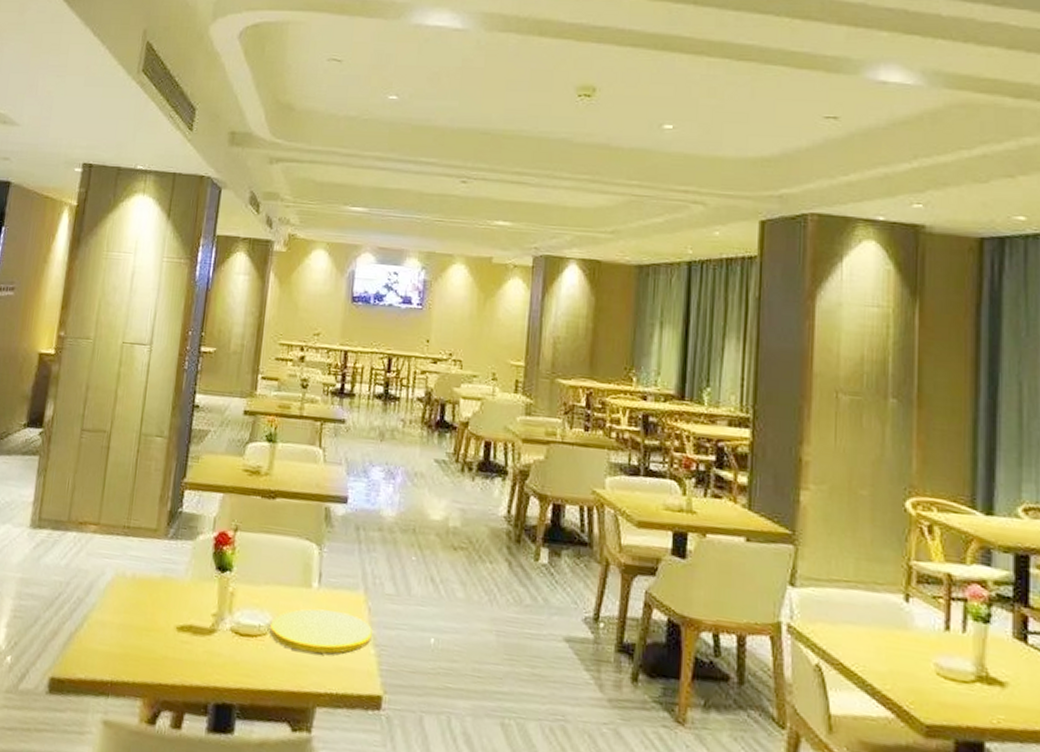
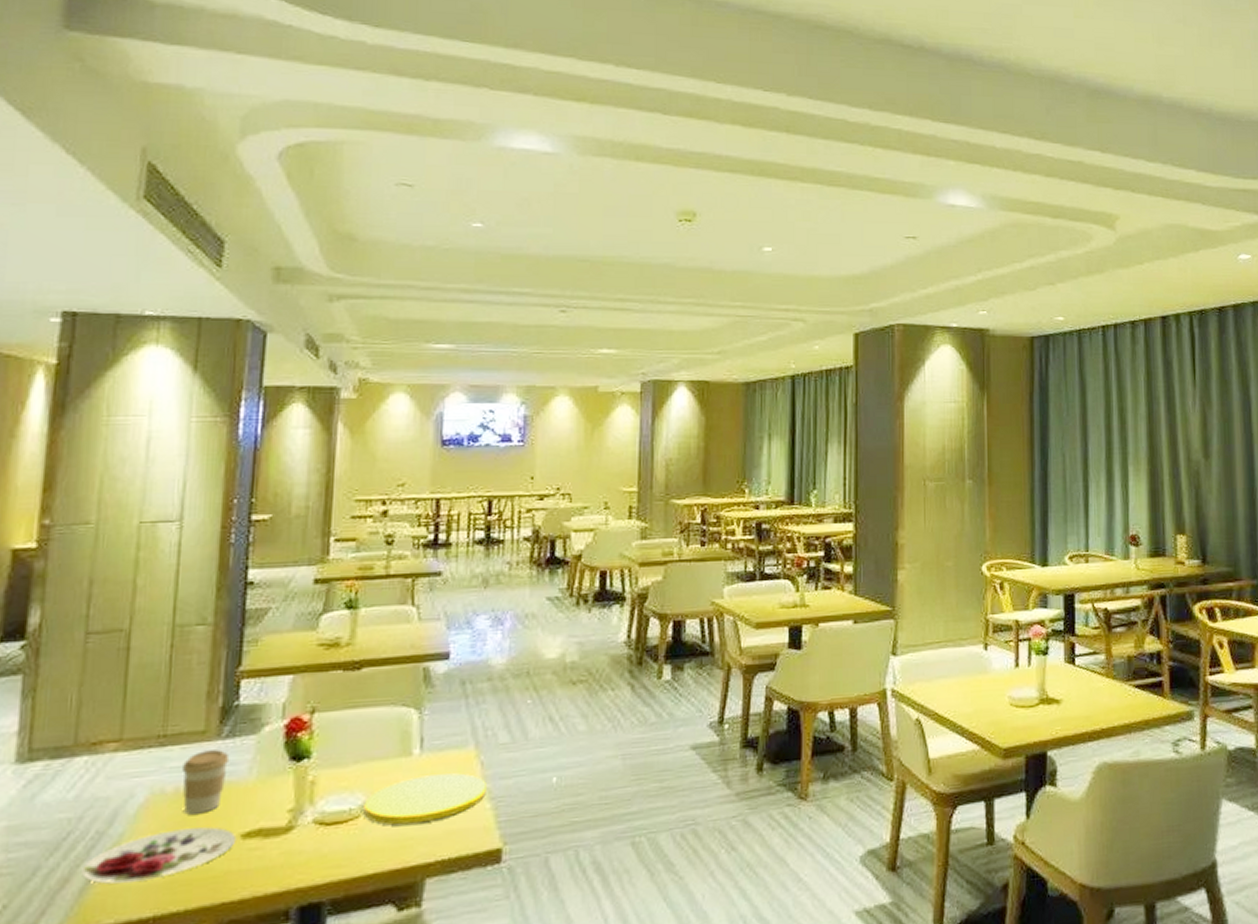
plate: none [66,609,173,649] -> present [82,827,237,884]
coffee cup: none [137,546,173,601] -> present [182,749,230,815]

